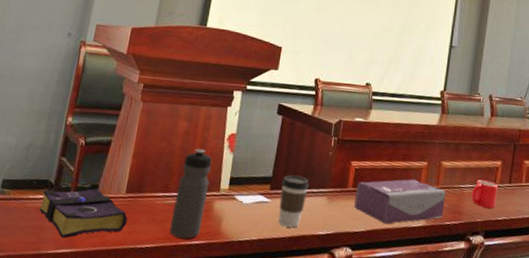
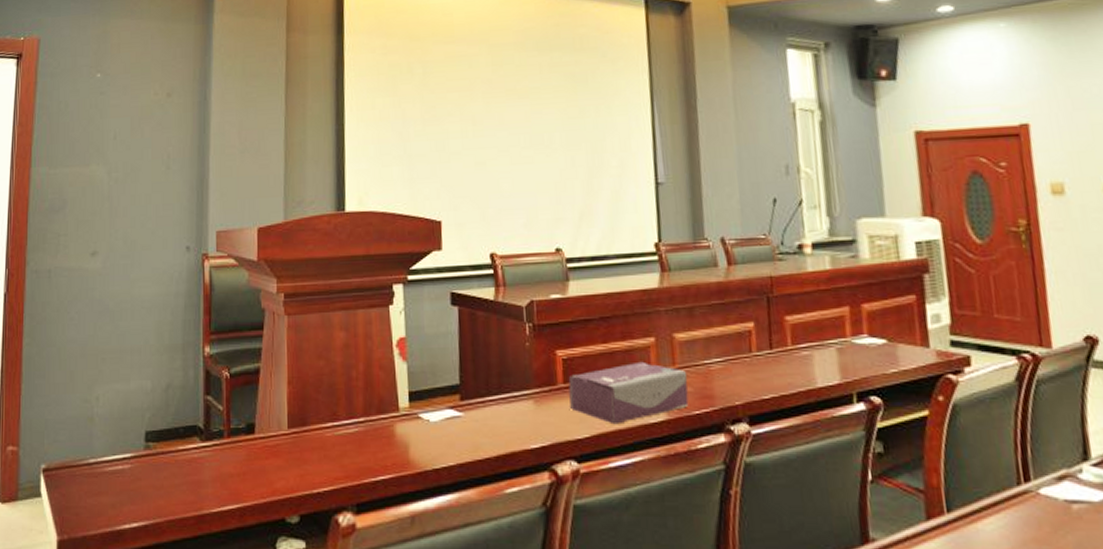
book: present [39,188,128,238] -> none [193,427,296,492]
water bottle: present [169,148,212,239] -> none [346,362,386,476]
coffee cup: present [278,175,309,228] -> none [472,378,508,445]
mug: present [471,180,498,209] -> none [721,350,758,385]

